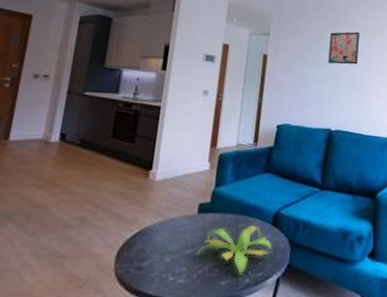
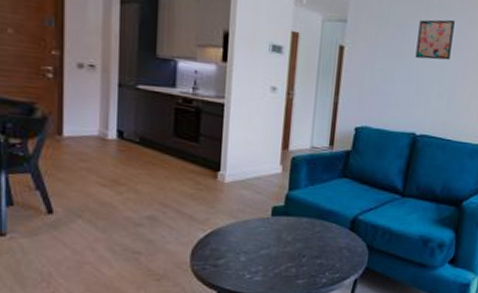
plant: present [197,226,272,276] -> none [272,230,350,276]

